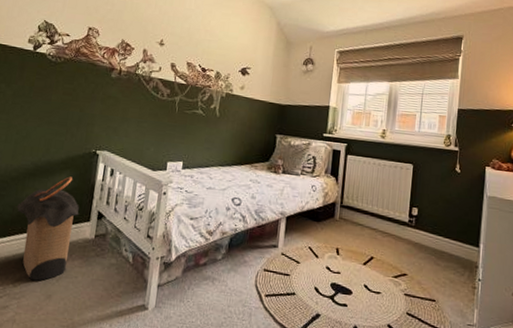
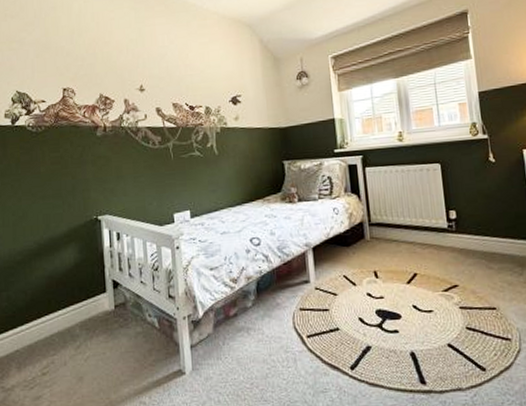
laundry hamper: present [17,176,80,281] -> none [29,249,94,365]

